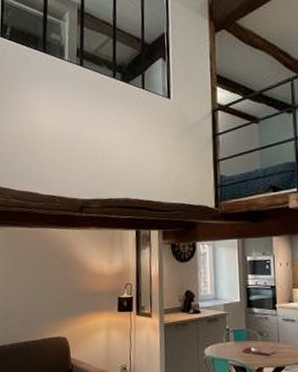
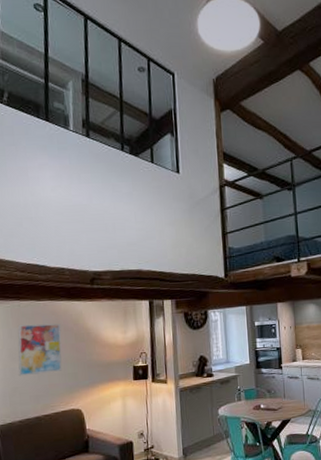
wall art: none [10,250,51,301] -> present [17,323,62,377]

